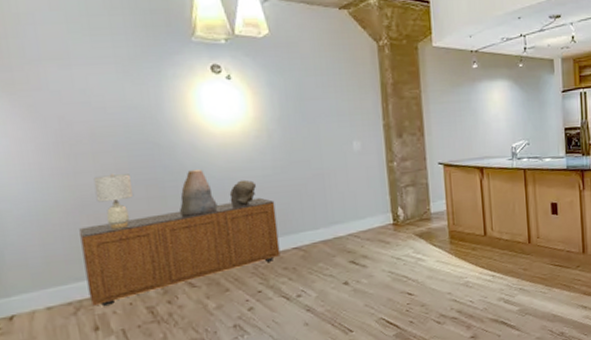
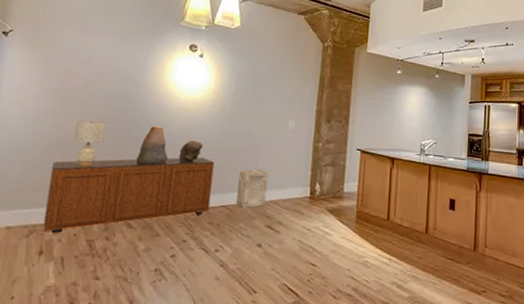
trash can: none [306,201,344,248] -> present [236,169,269,209]

